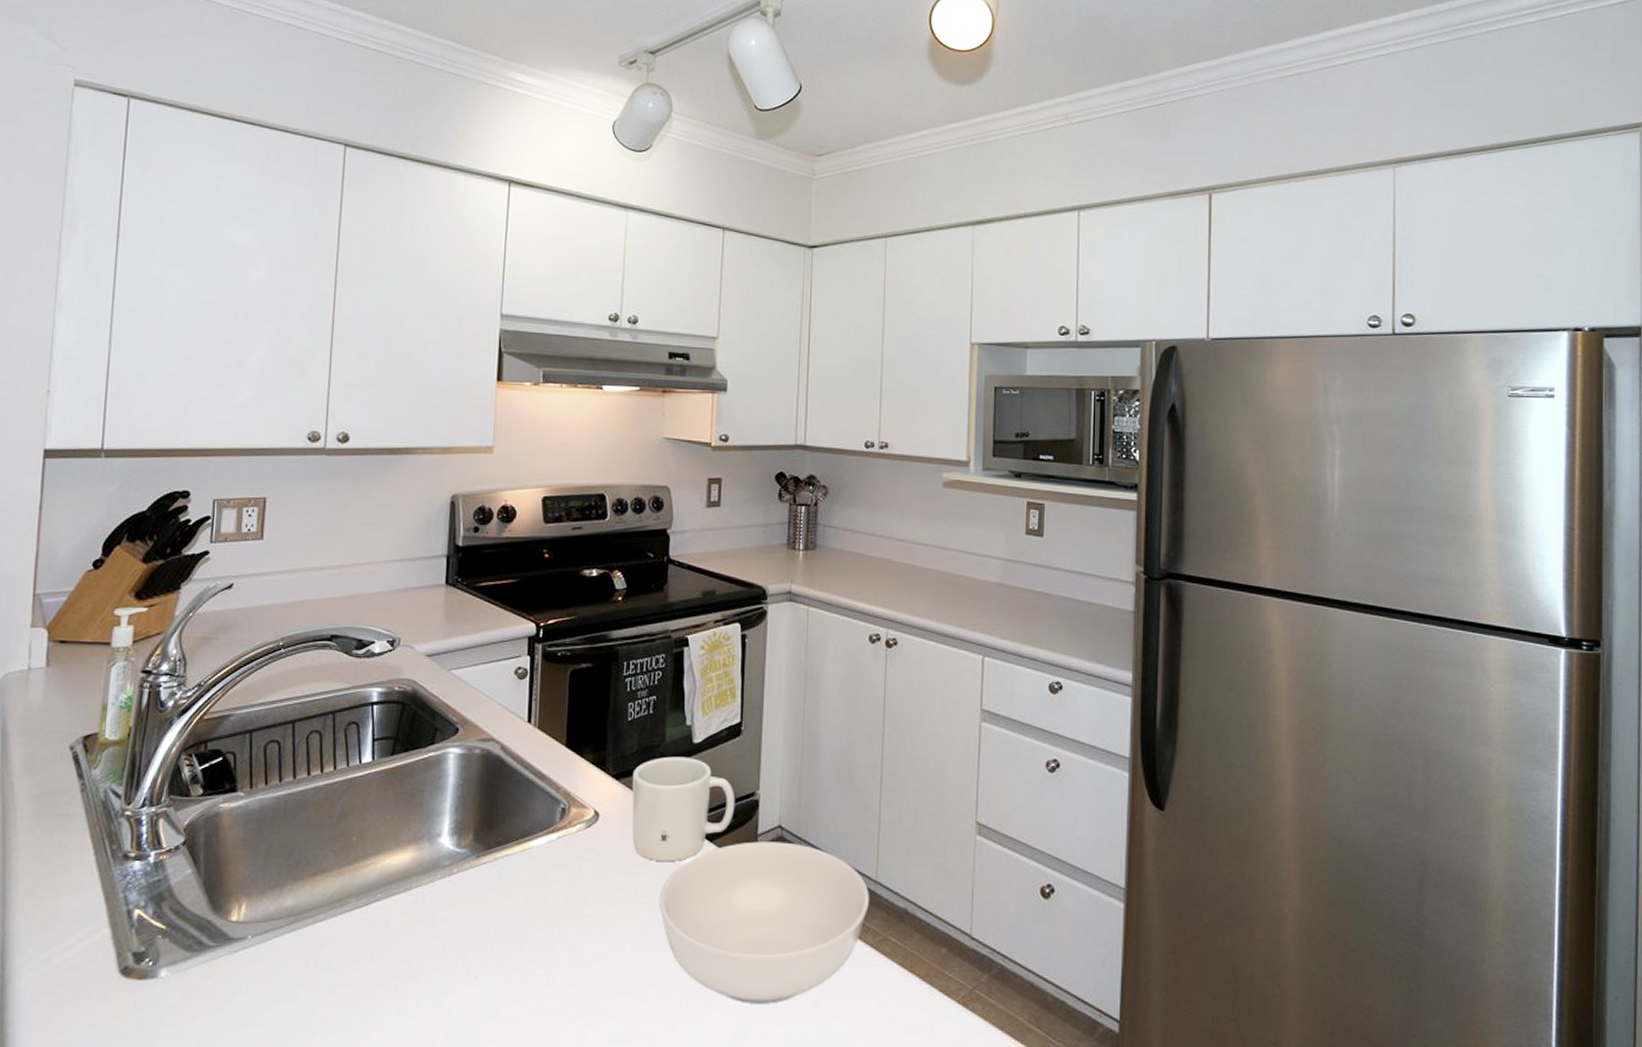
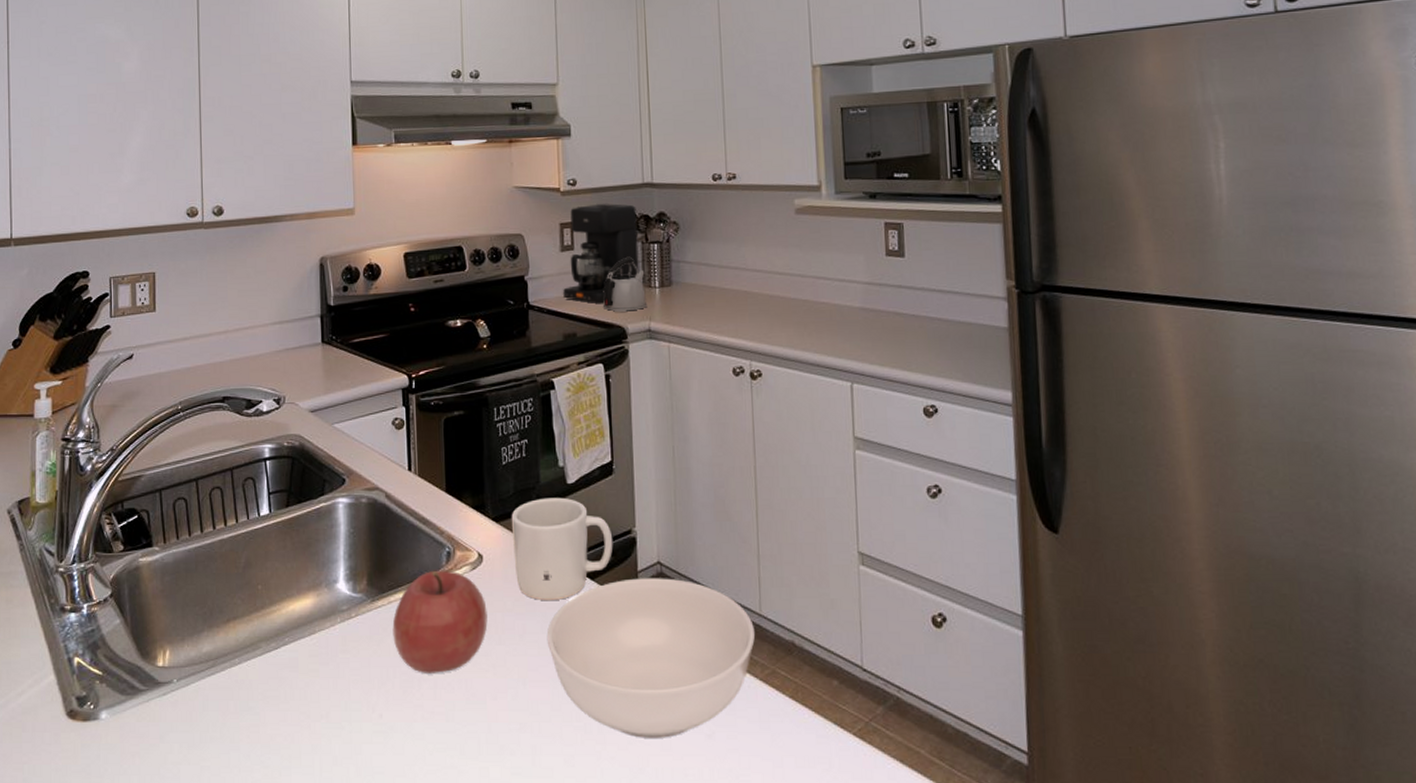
fruit: none [496,826,599,934] -> present [392,570,488,673]
coffee maker: none [706,462,787,562] -> present [563,204,639,303]
kettle: none [744,518,790,573] -> present [602,258,648,313]

